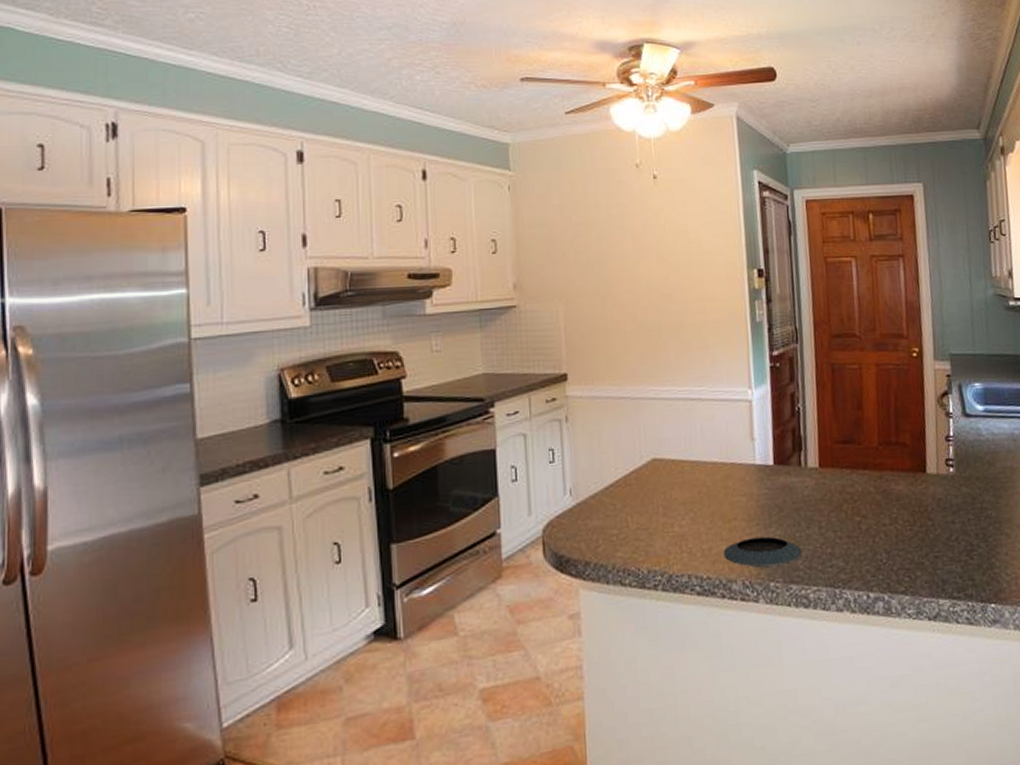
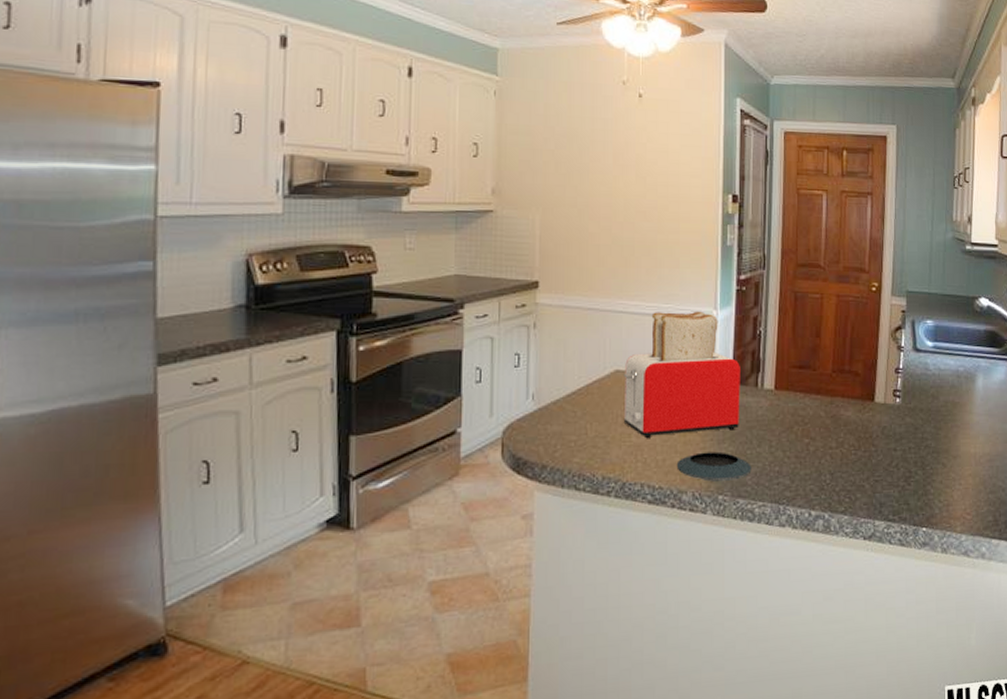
toaster: none [661,391,785,527] -> present [623,311,740,438]

